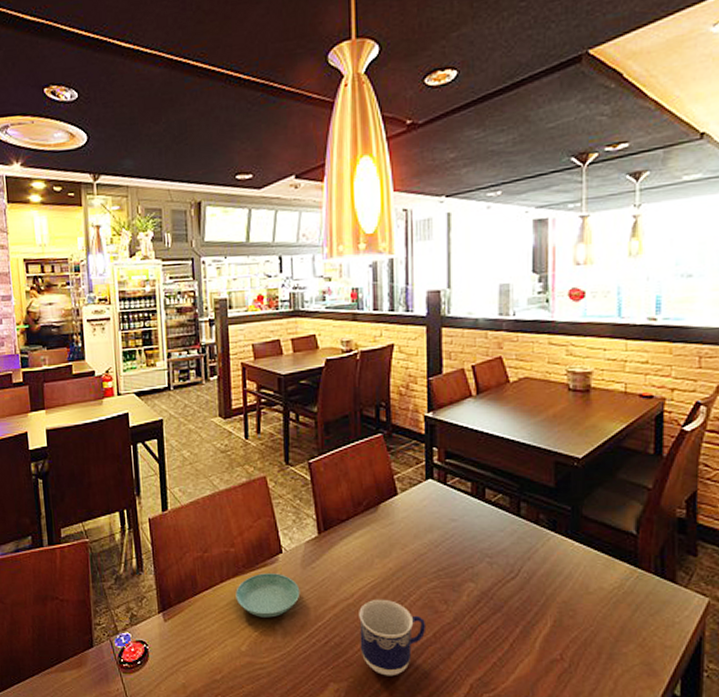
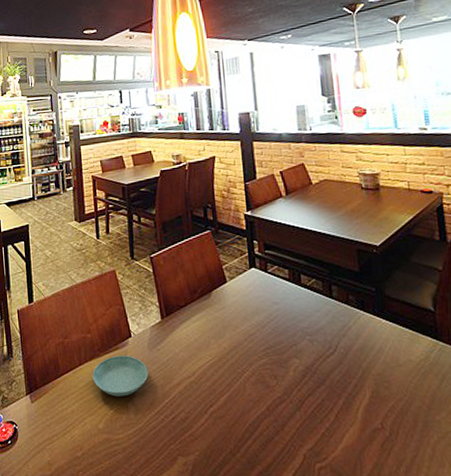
cup: present [359,599,427,676] -> none [200,376,260,449]

